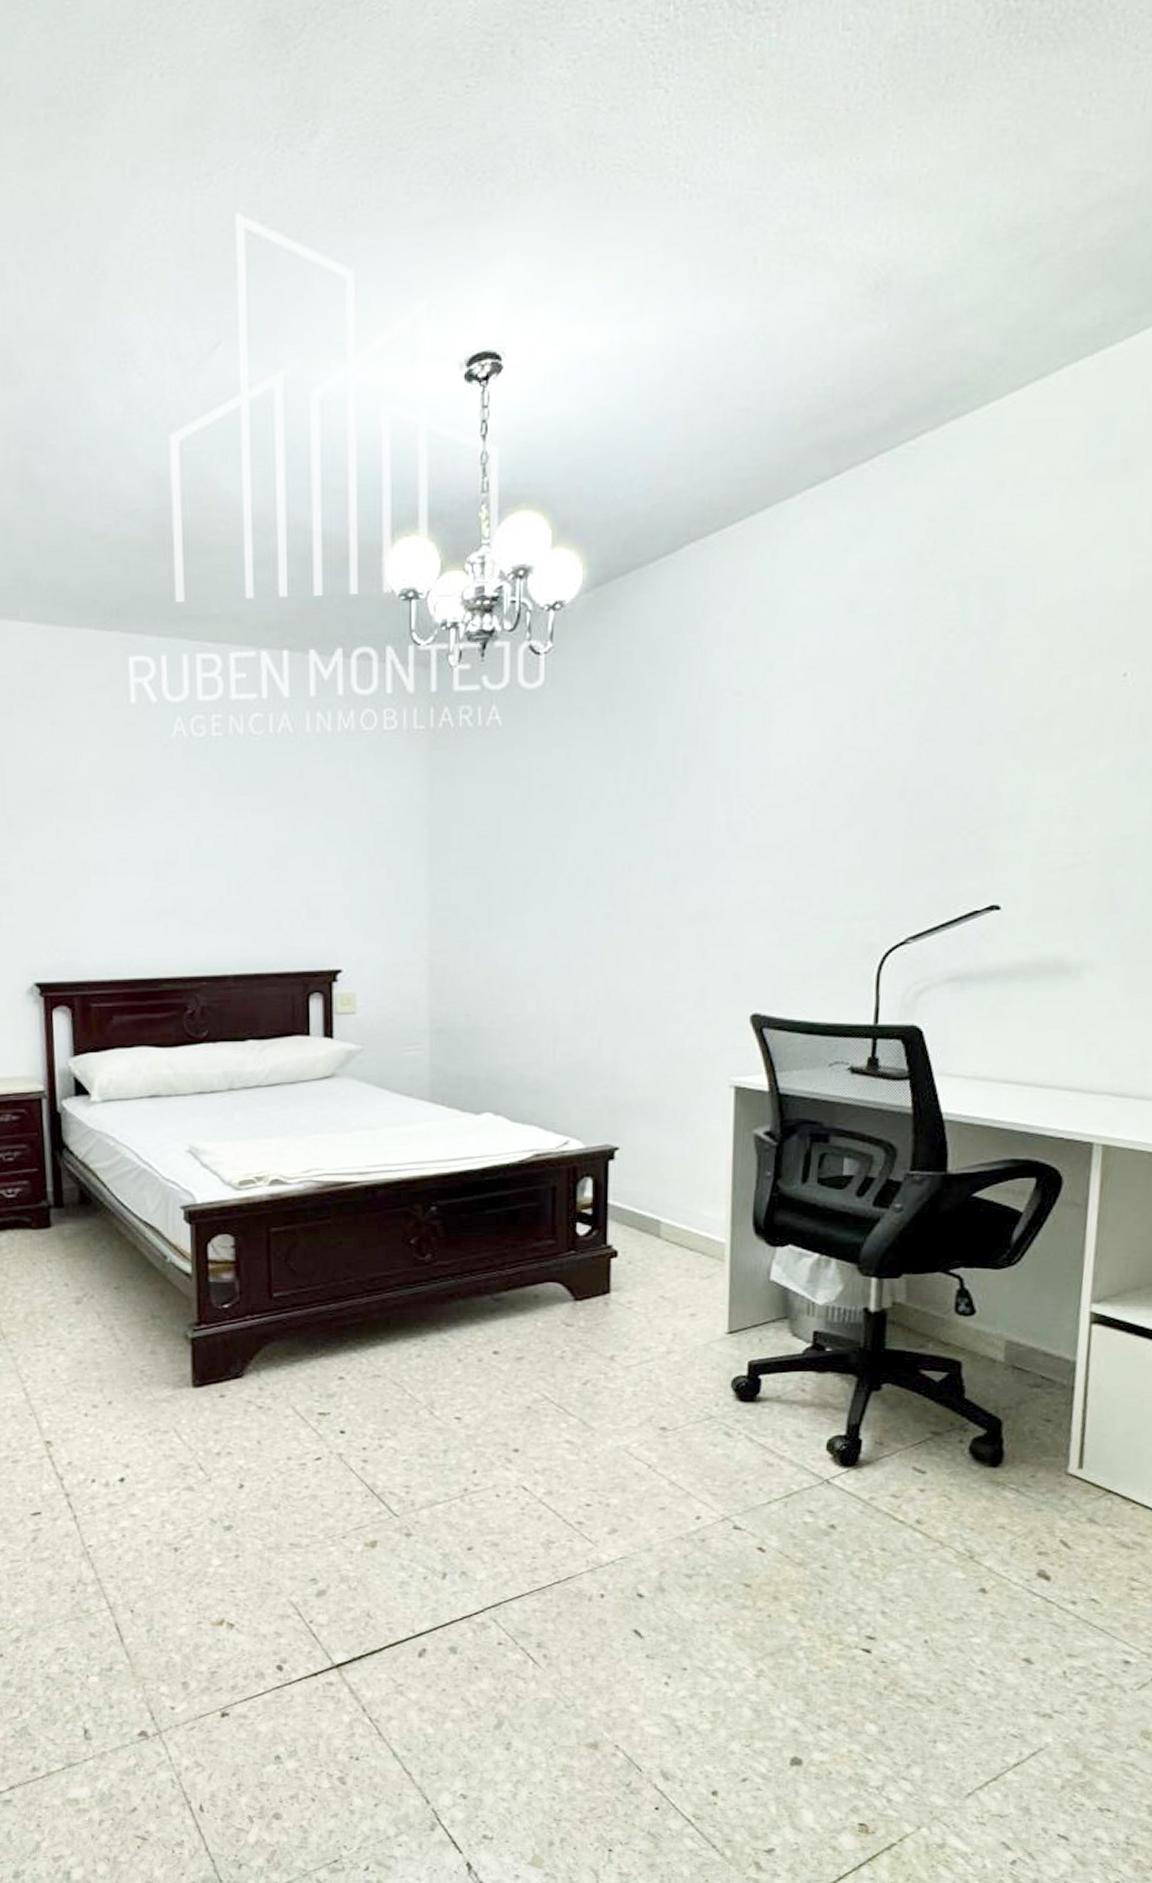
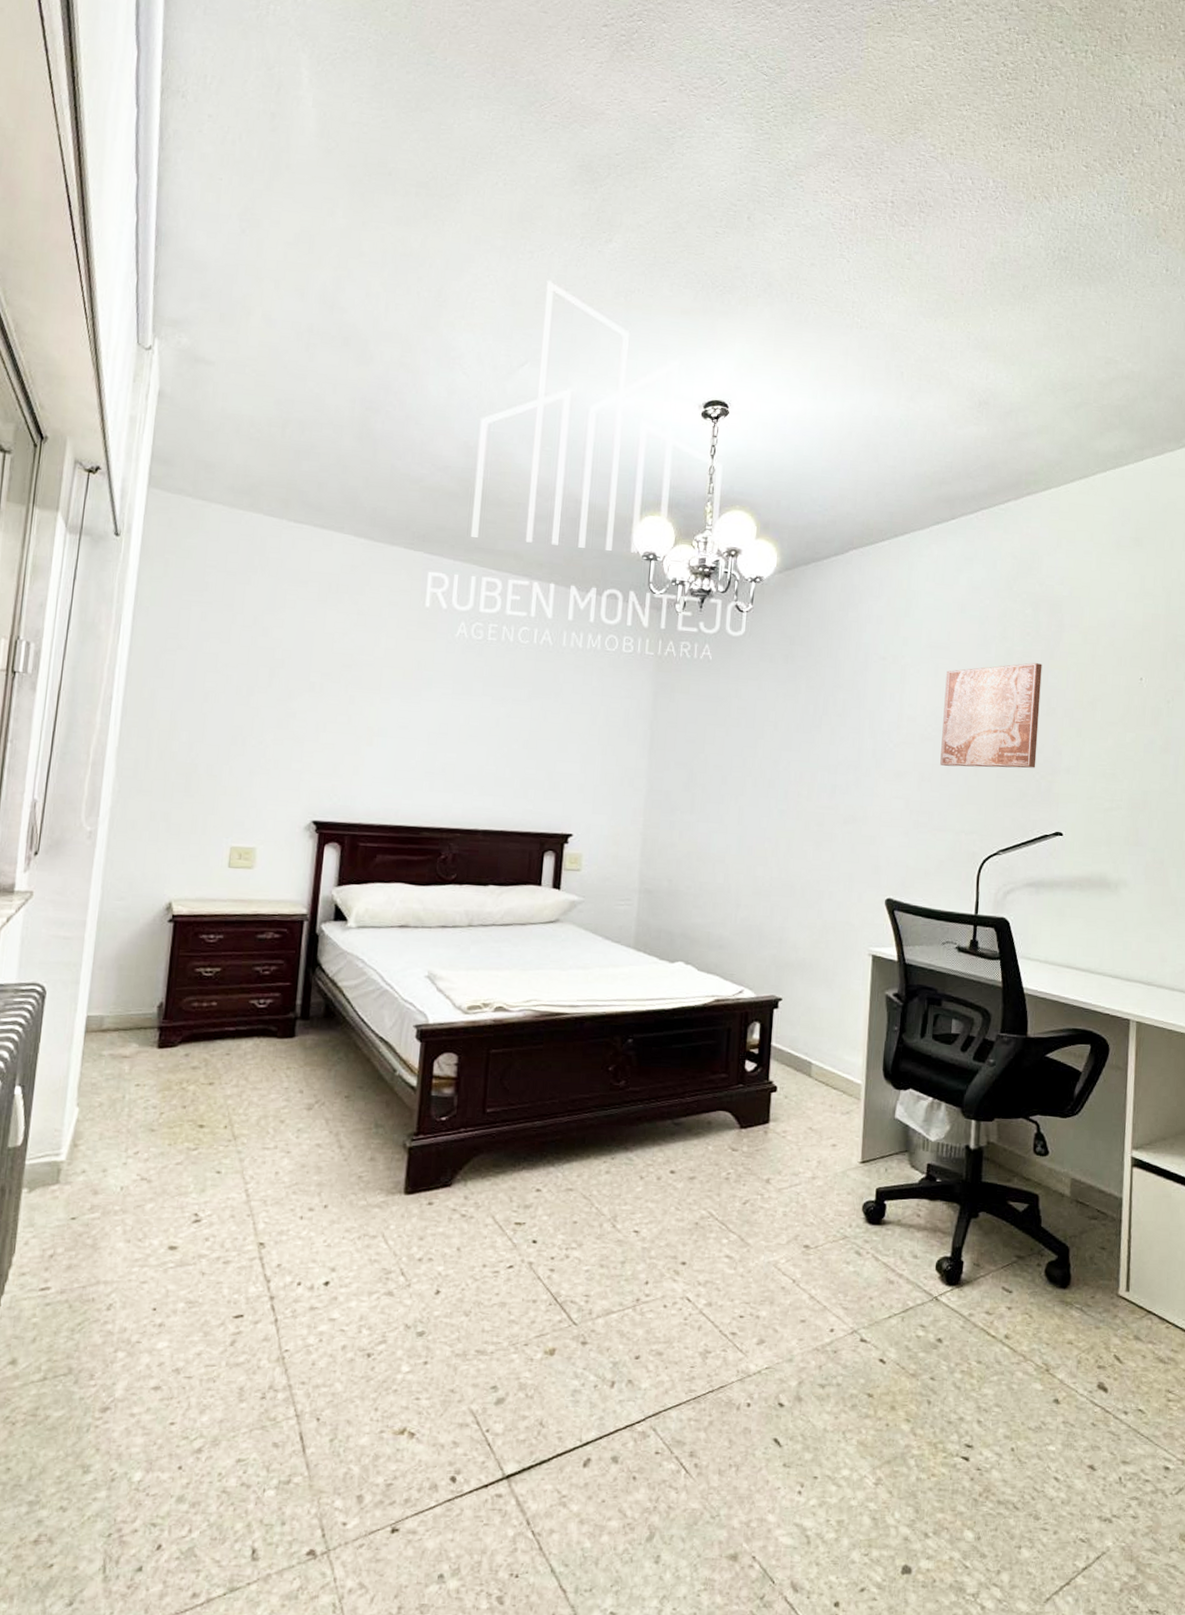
wall art: none [823,671,973,832] -> present [940,663,1042,768]

